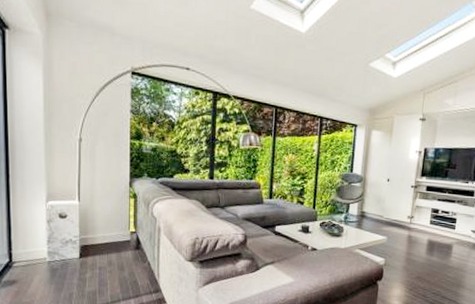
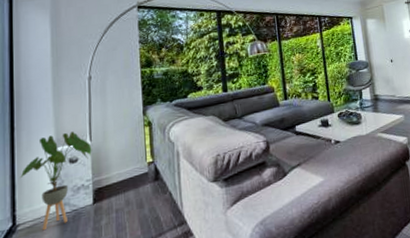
house plant: none [15,189,80,272] -> present [20,131,92,231]

